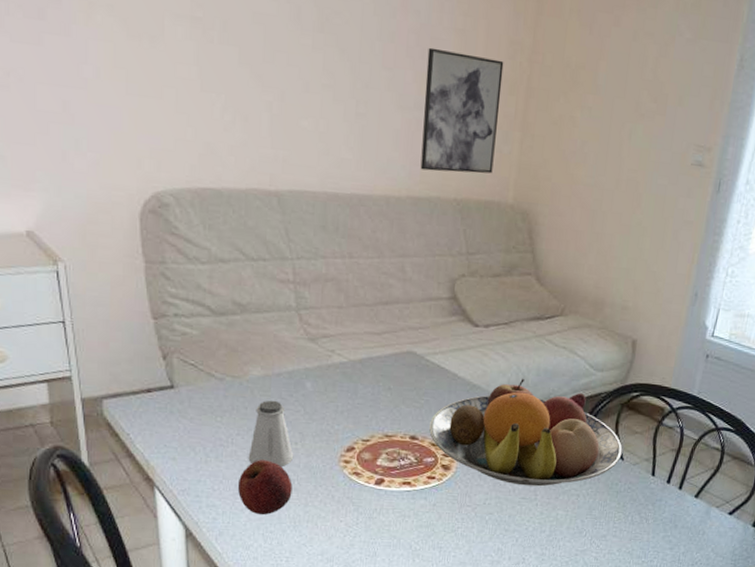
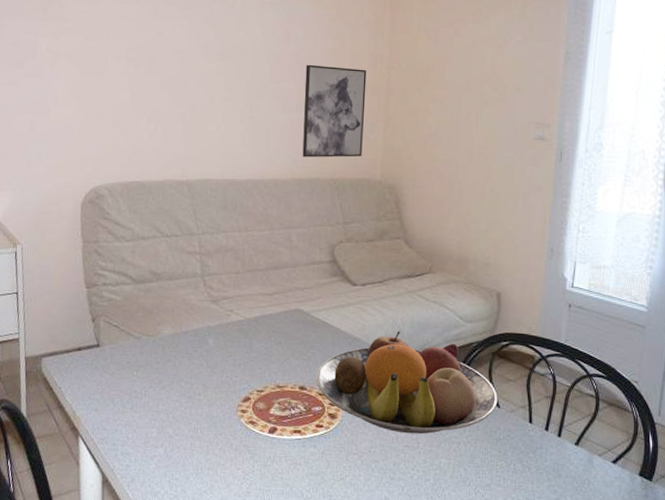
apple: present [237,460,293,515] -> none [148,410,196,463]
saltshaker: present [248,400,294,467] -> none [158,355,198,416]

